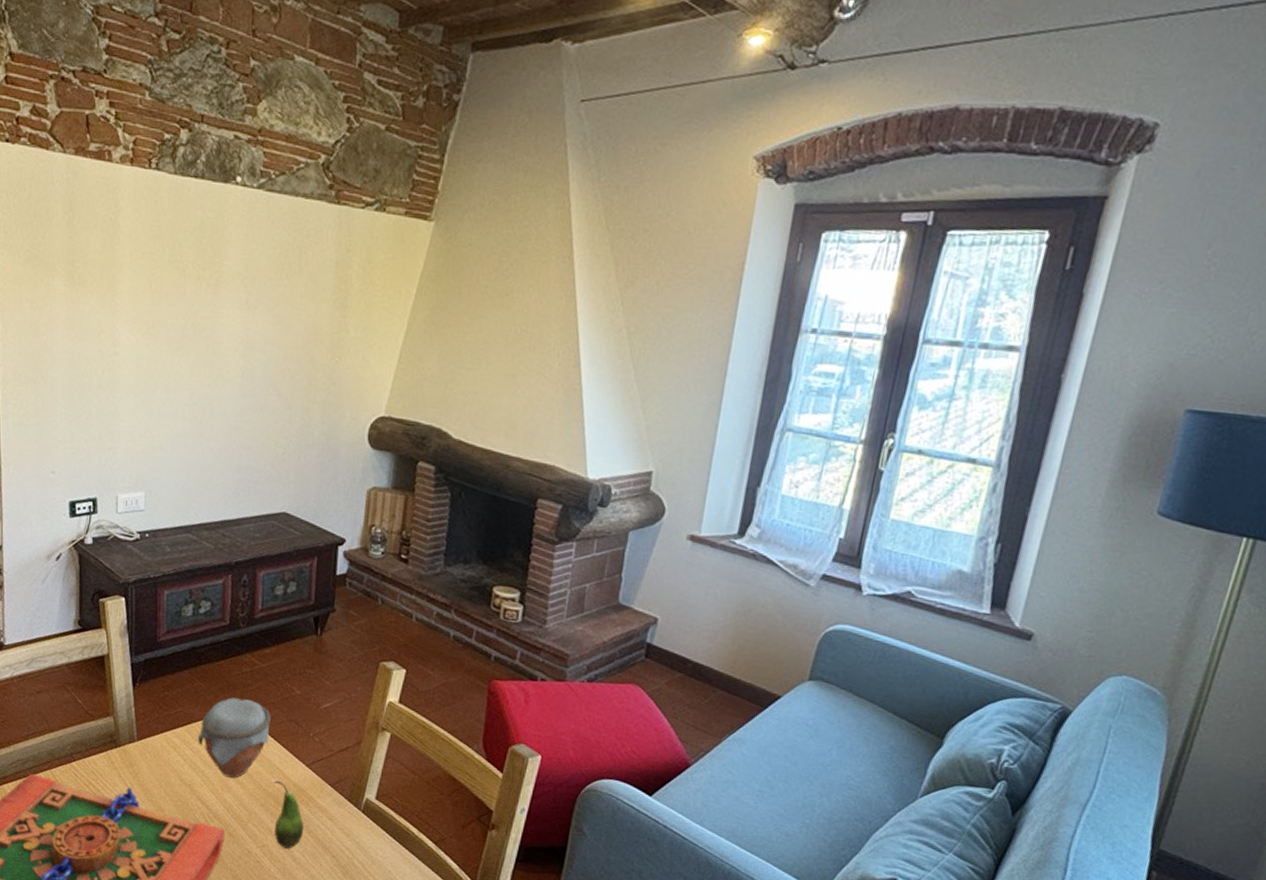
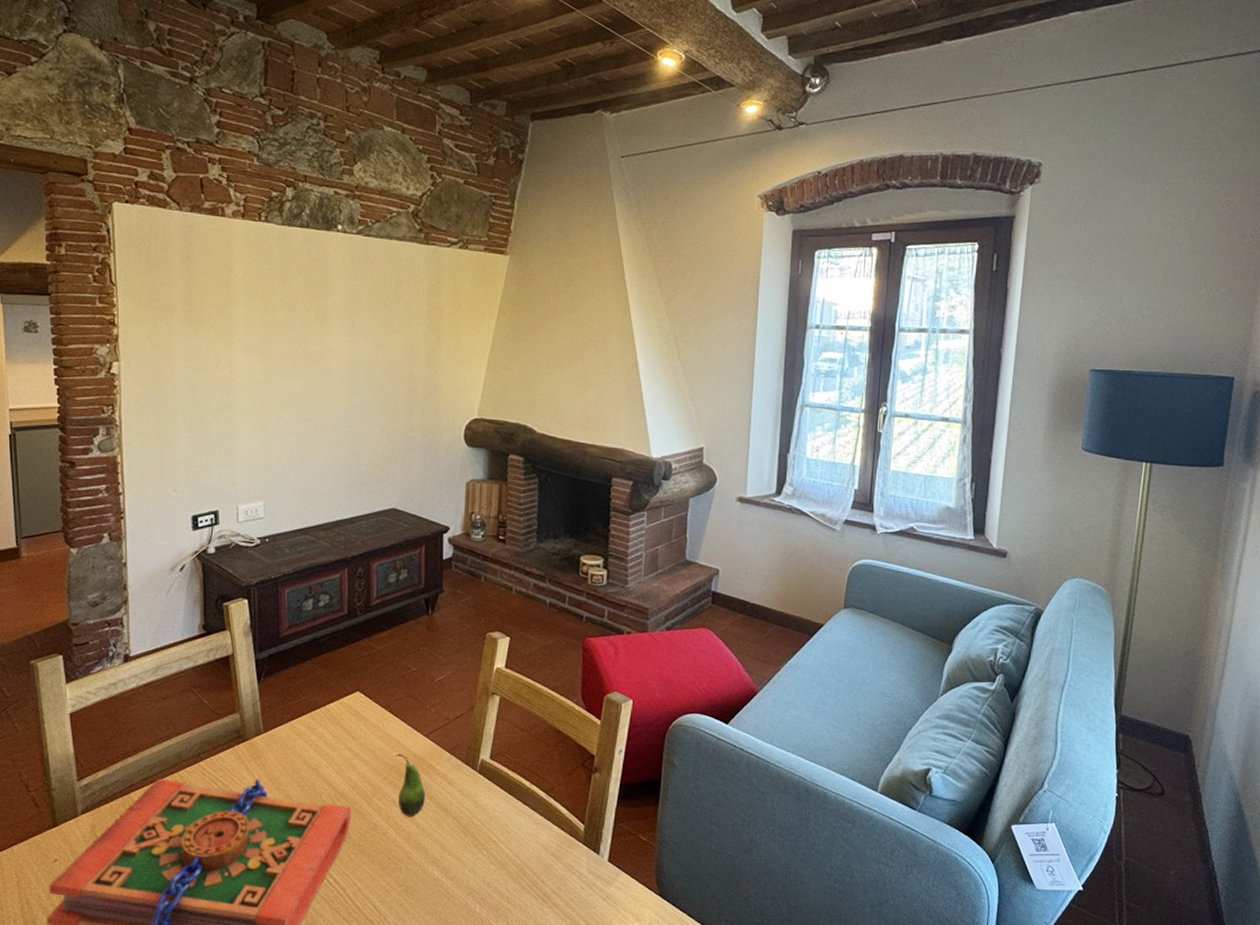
jar: present [197,697,271,778] -> none [321,681,390,757]

